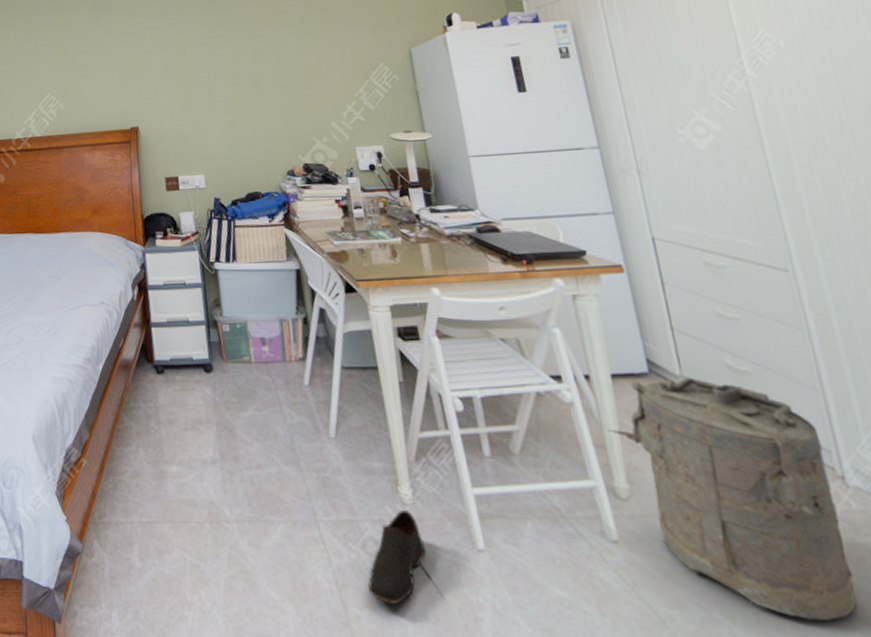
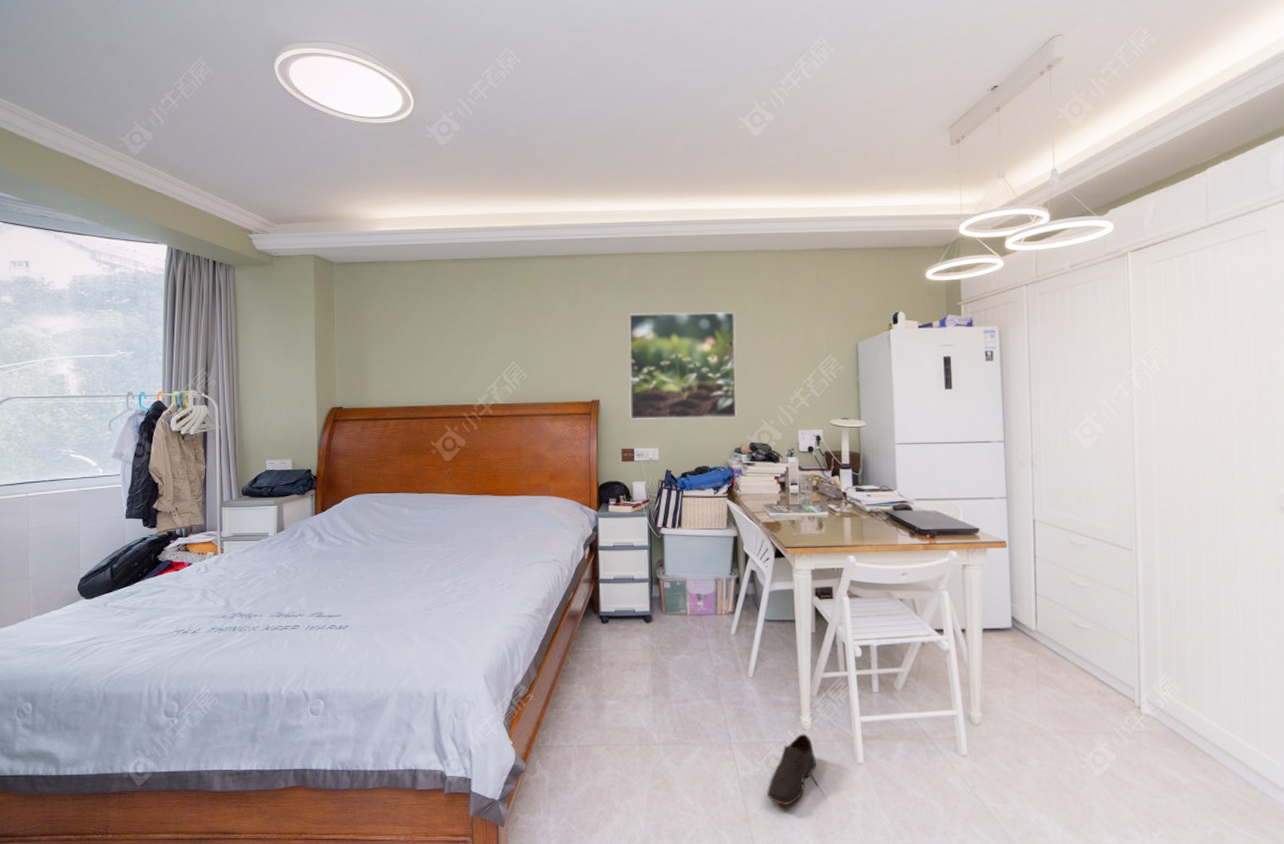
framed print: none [162,26,286,145] -> present [628,311,738,420]
laundry hamper: present [607,377,857,620] -> none [973,631,1131,809]

